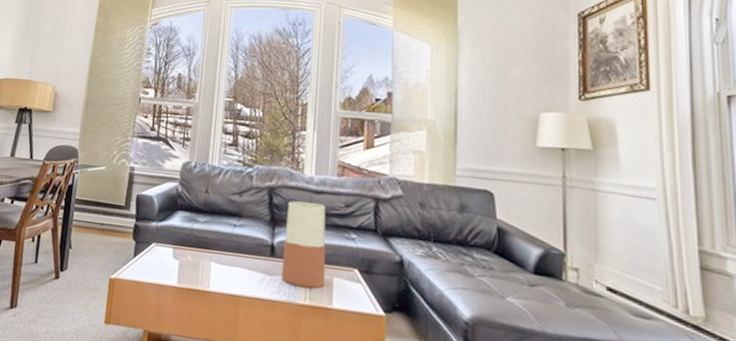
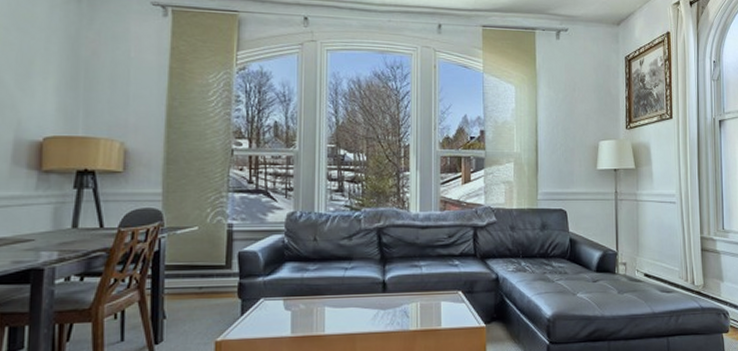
vase: present [281,201,327,289] -> none [394,238,433,316]

